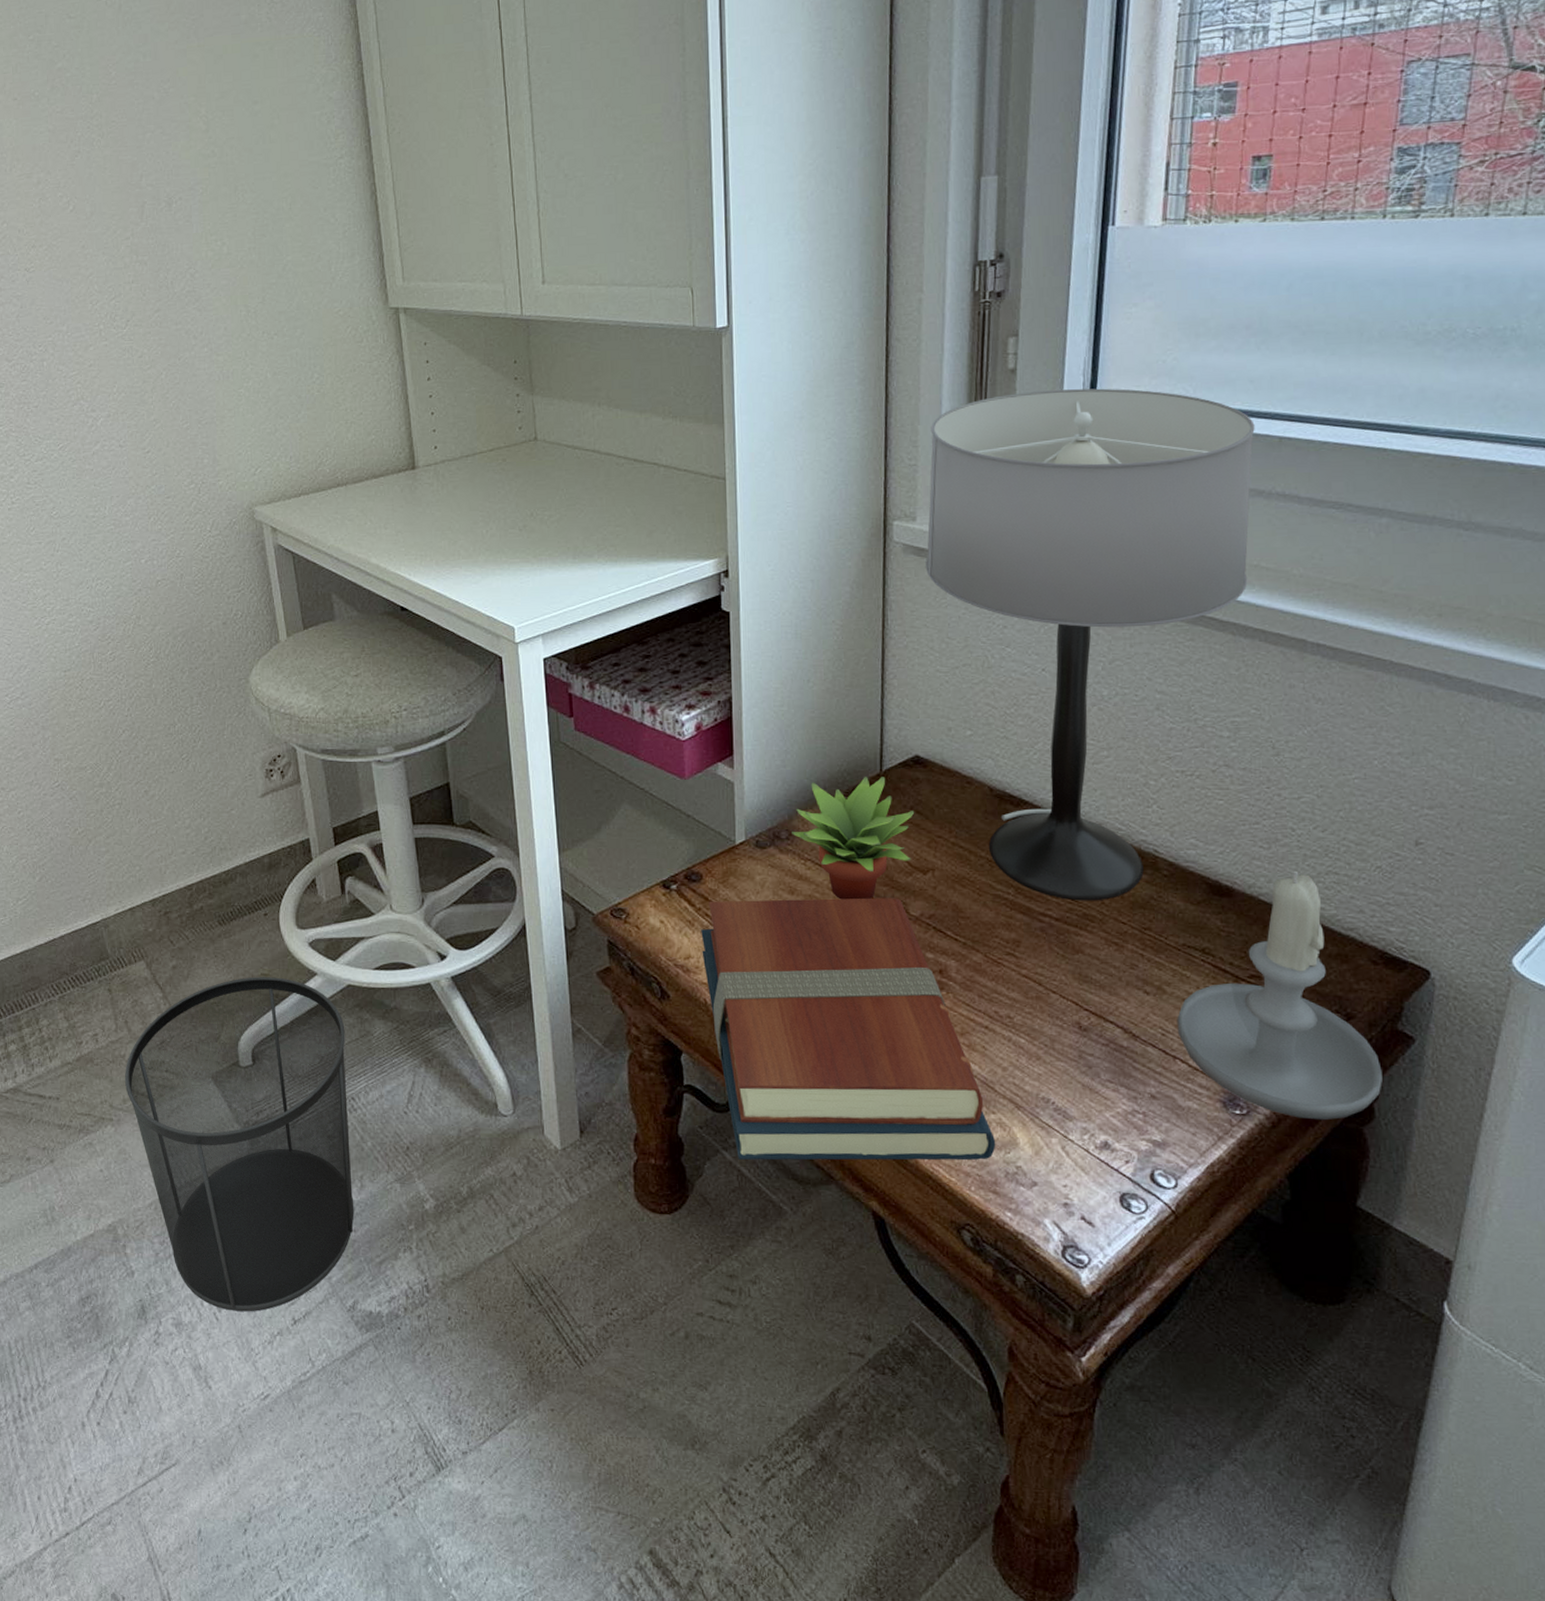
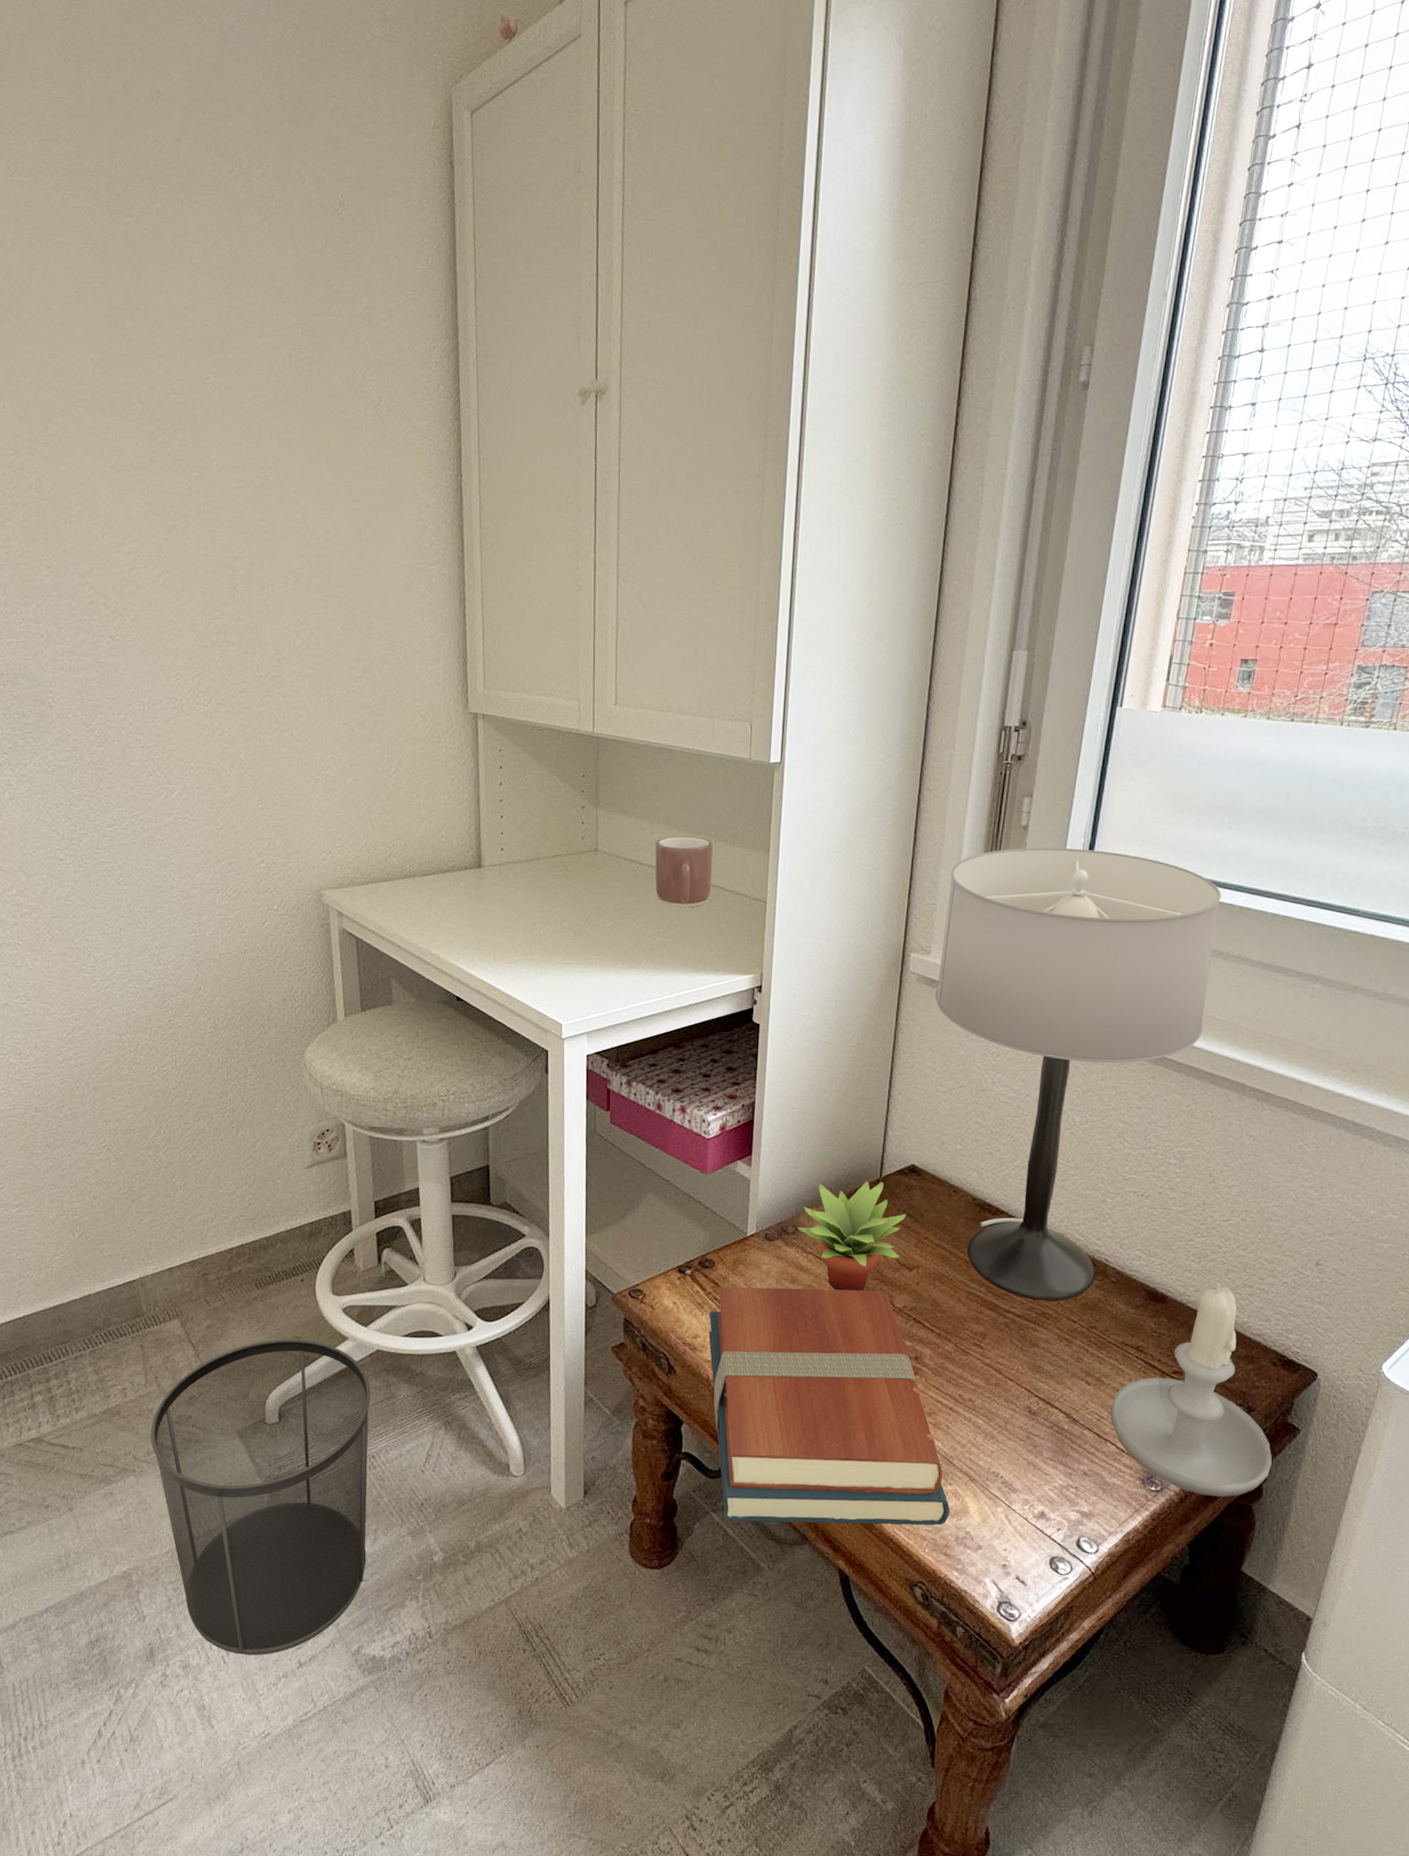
mug: none [598,415,664,493] -> present [655,836,714,908]

